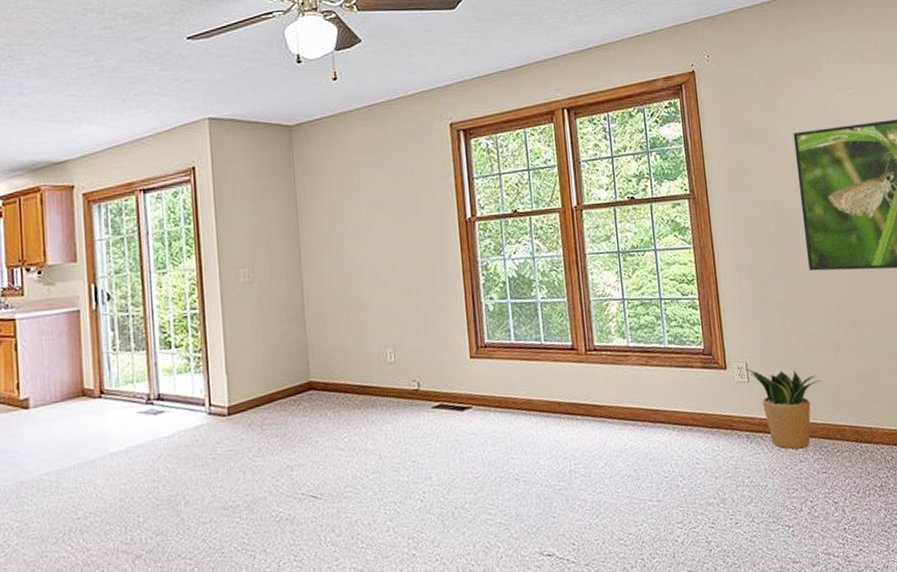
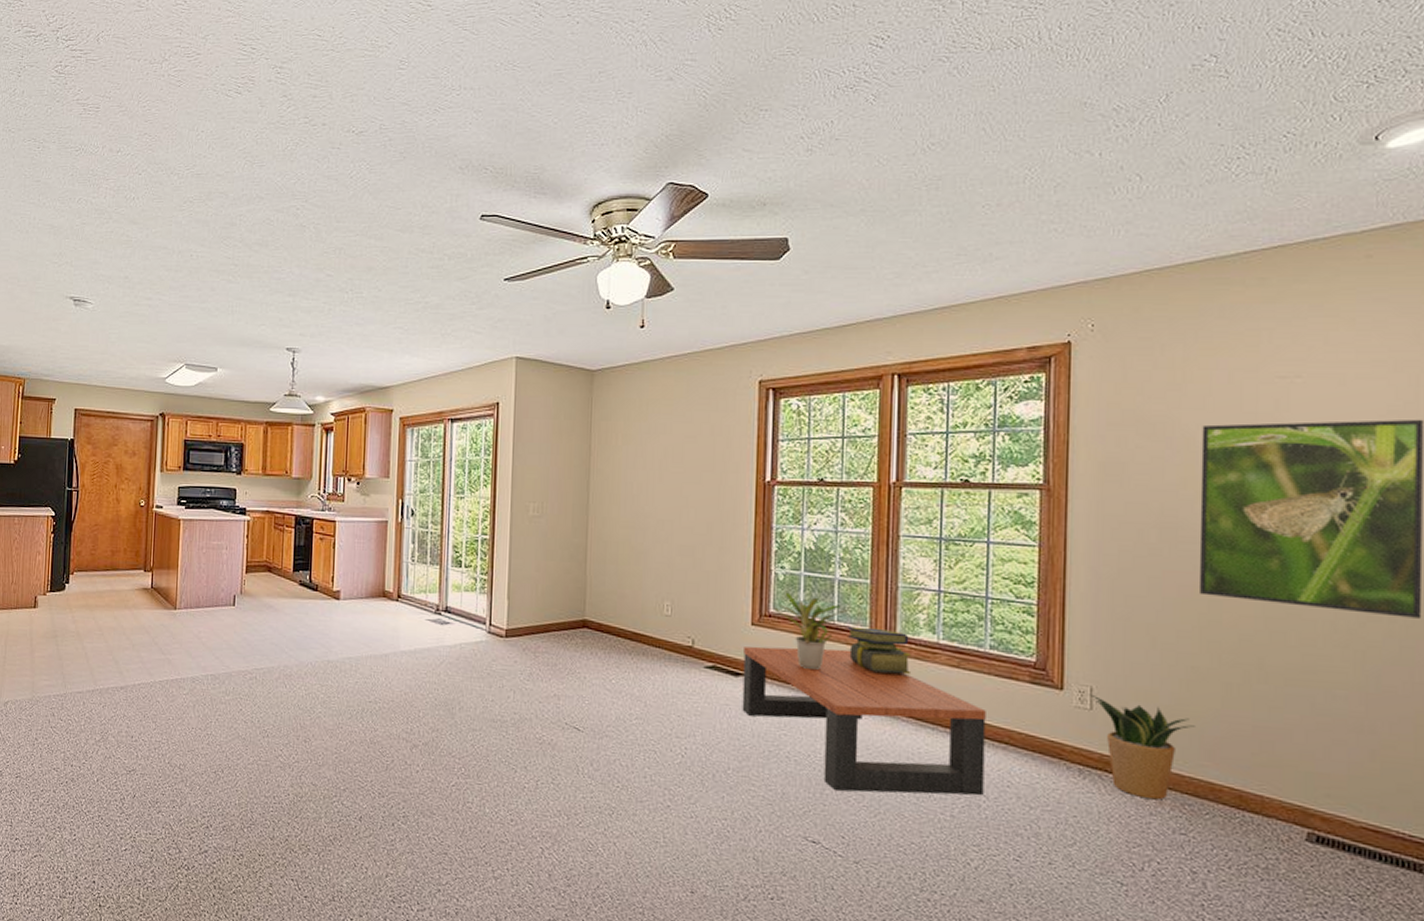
coffee table: none [466,366,680,502] -> present [742,646,986,796]
potted plant: none [487,321,551,392] -> present [773,592,847,671]
stack of books: none [554,341,611,383] -> present [848,627,912,675]

